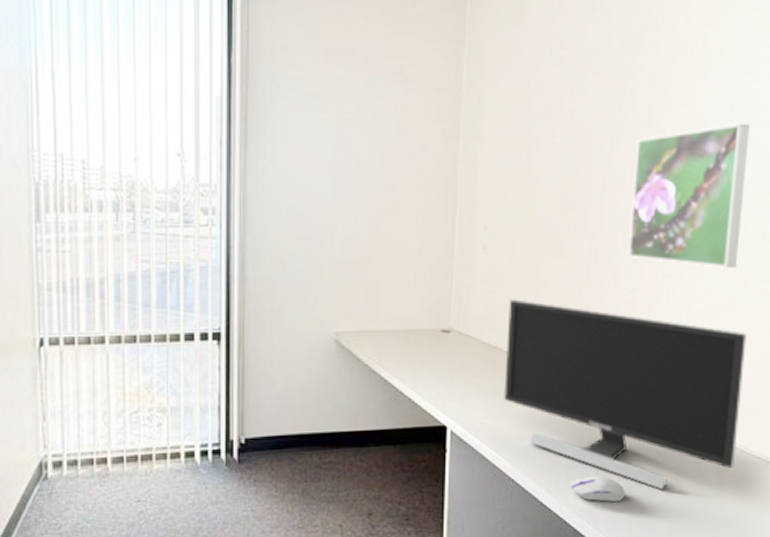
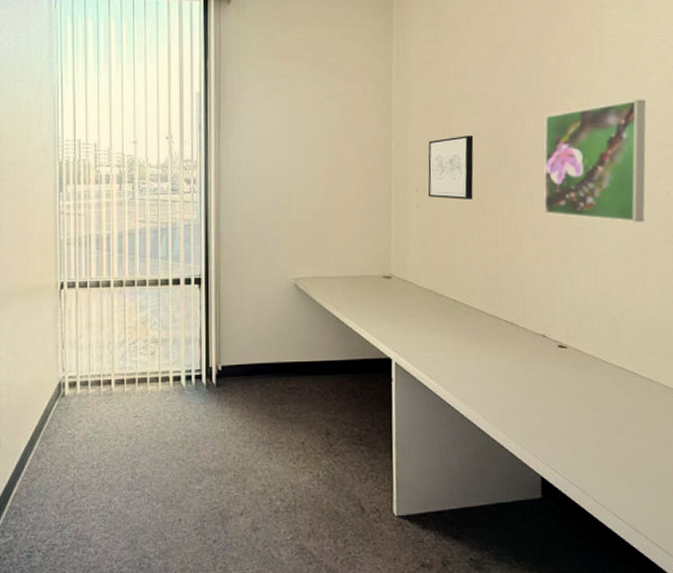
wall art: none [499,161,554,239] -> present [428,136,474,199]
monitor: present [504,299,748,490] -> none [440,250,661,420]
computer mouse: present [570,475,625,502] -> none [505,405,556,429]

